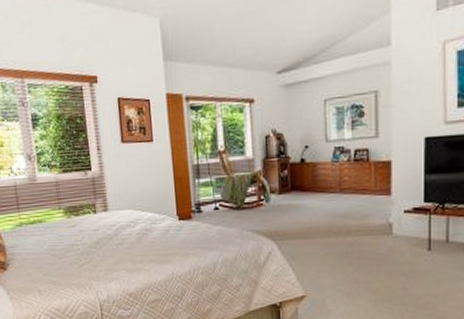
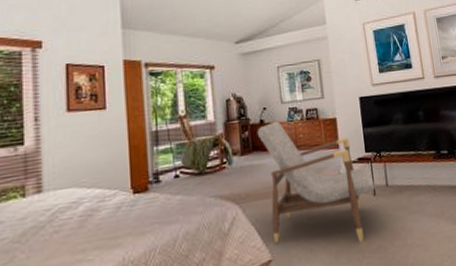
armchair: none [297,160,431,295] -> present [257,121,375,243]

